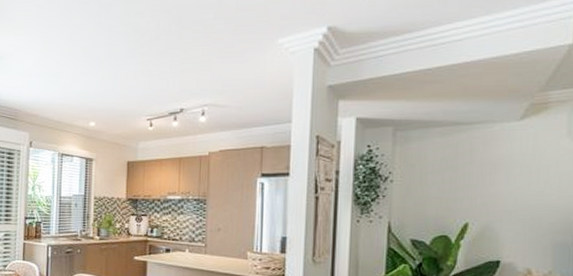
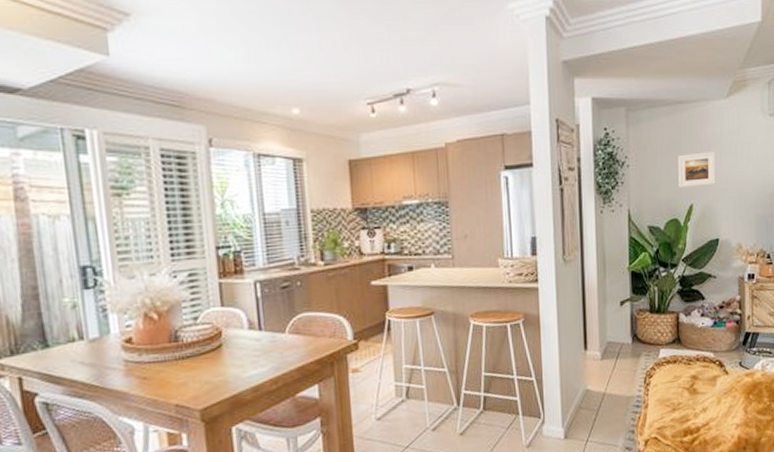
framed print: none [451,172,501,206] -> present [678,151,716,187]

